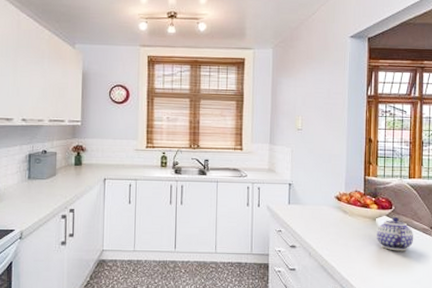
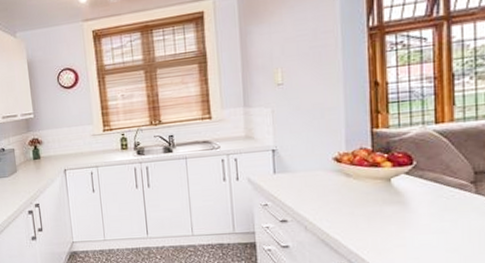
teapot: present [377,217,413,251] -> none [393,174,446,216]

